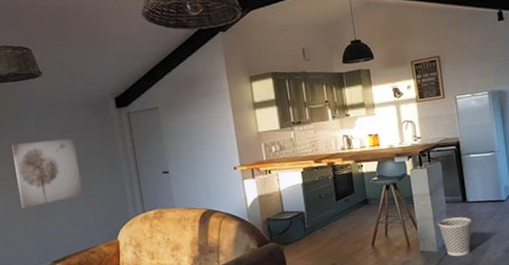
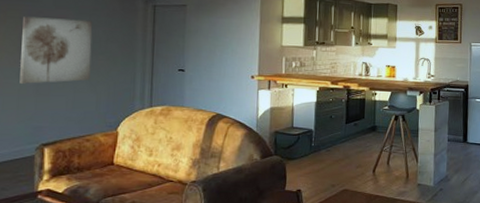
wastebasket: present [437,217,471,257] -> none [437,155,469,193]

